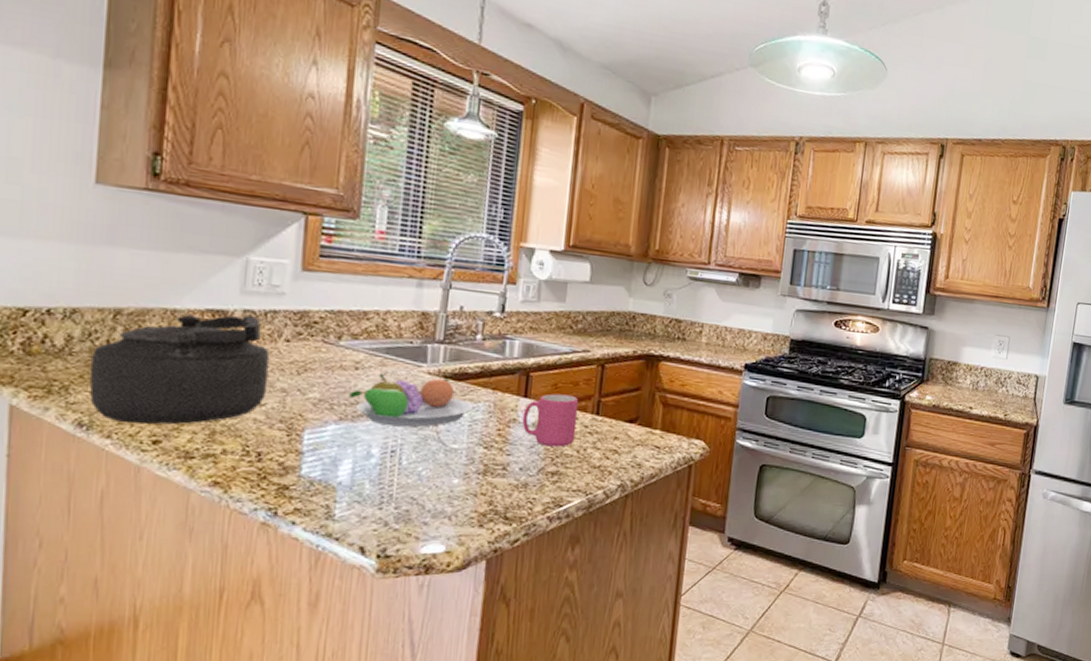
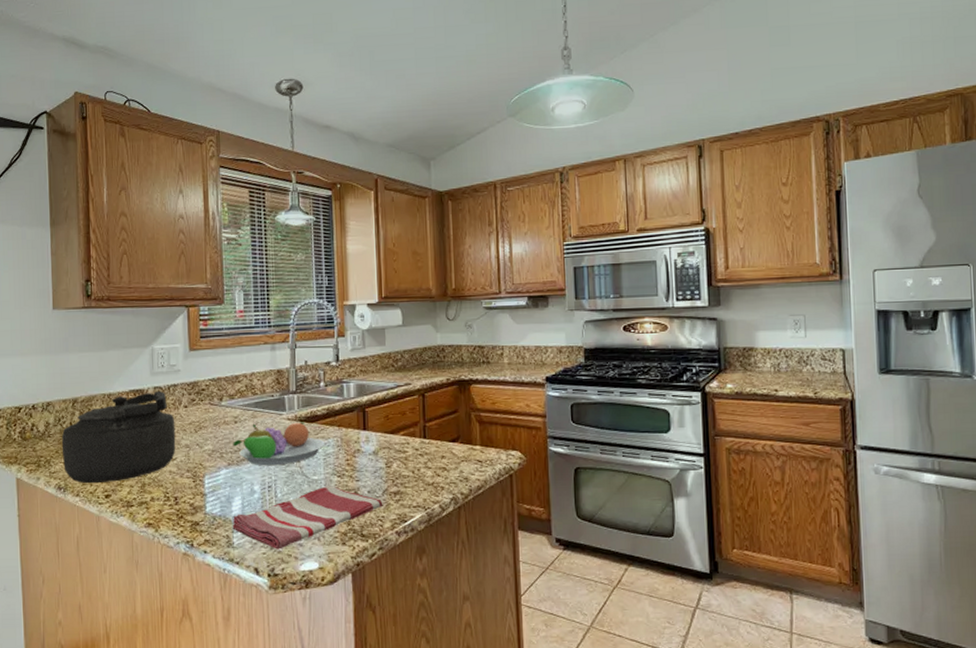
dish towel: none [335,457,536,527] -> present [232,486,383,550]
mug: present [522,393,579,447] -> none [364,424,409,470]

